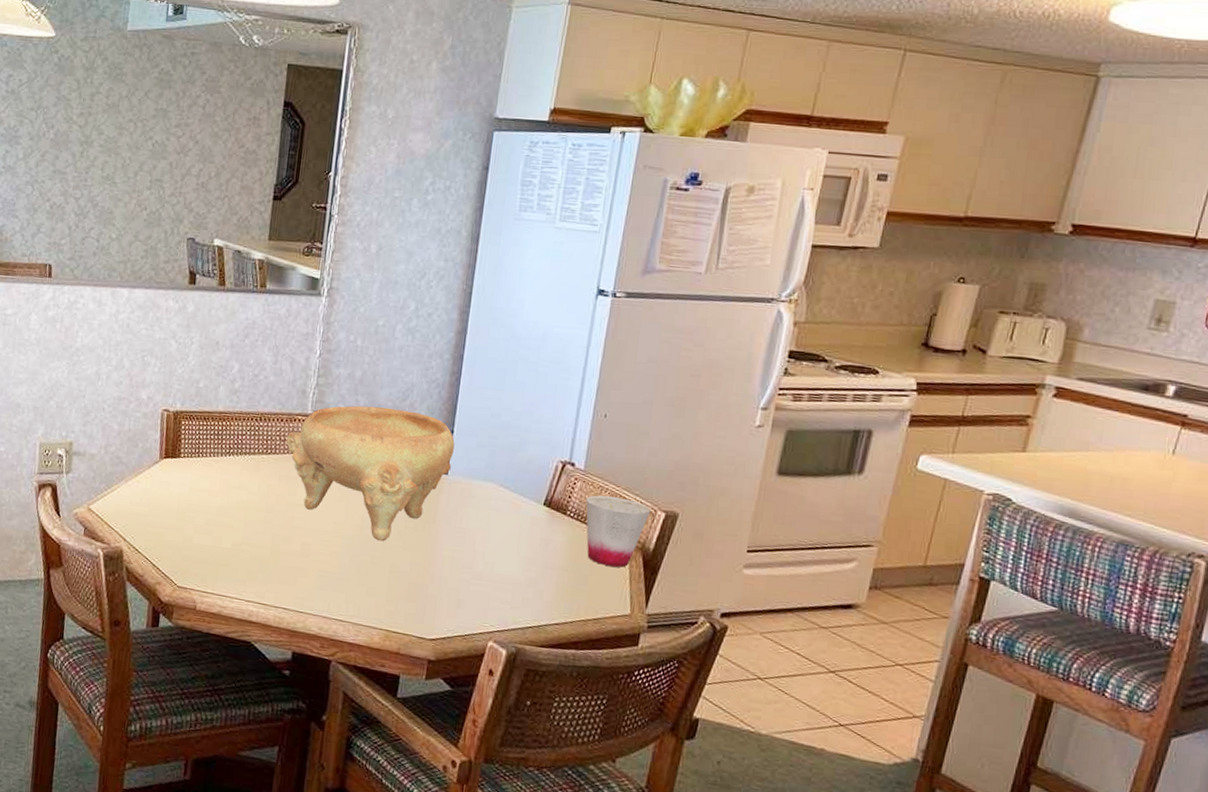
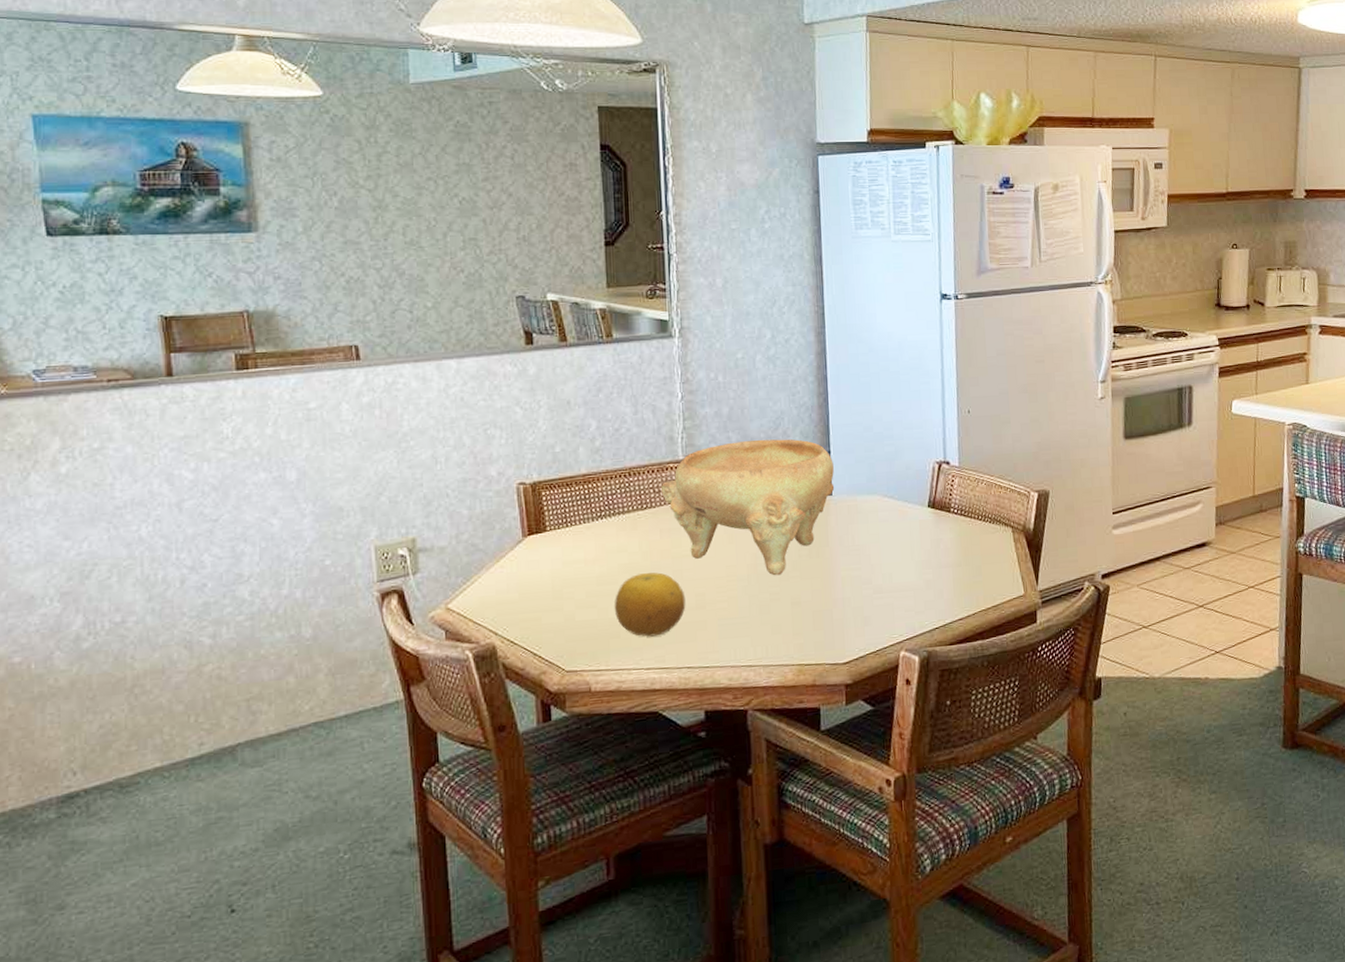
fruit: none [227,512,293,573] -> present [615,572,686,637]
cup: present [585,495,652,567] -> none [965,486,1025,553]

